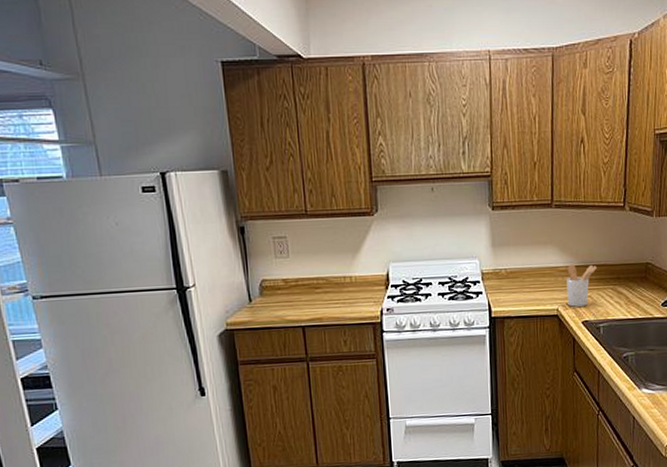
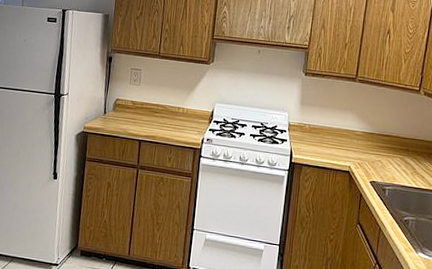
utensil holder: present [566,264,597,307] -> none [359,131,389,169]

